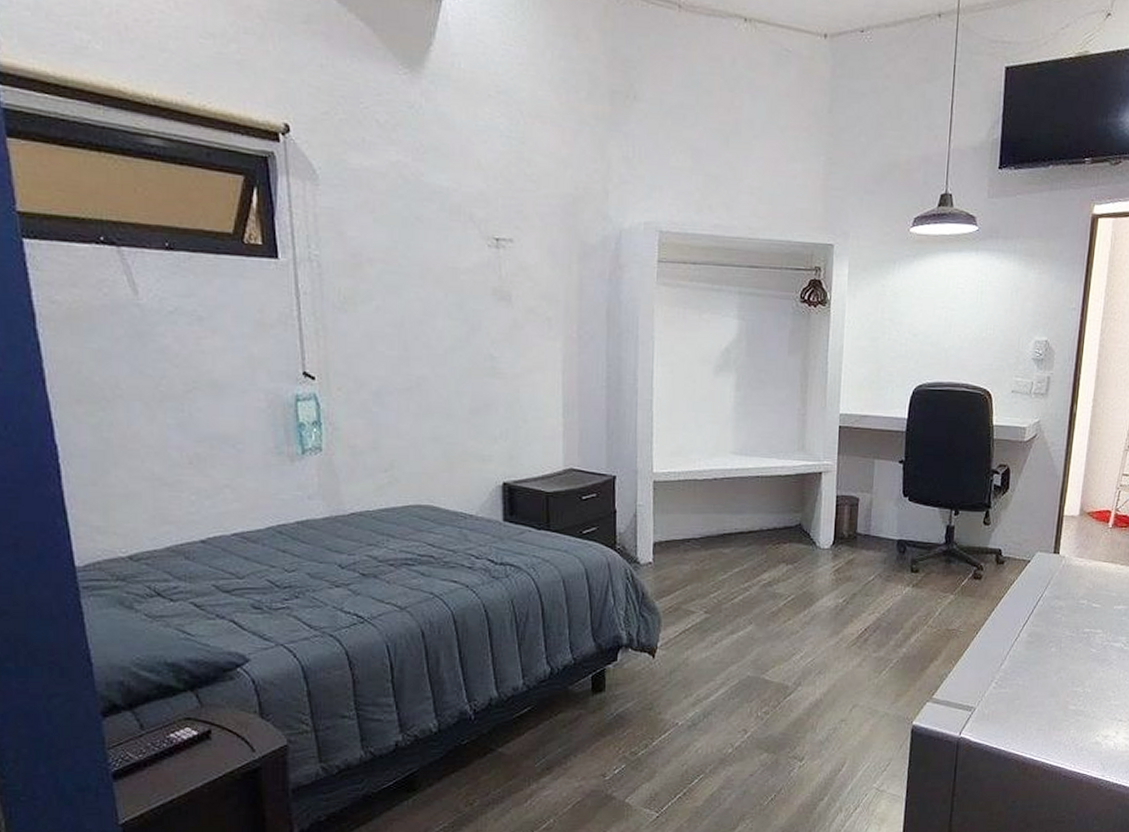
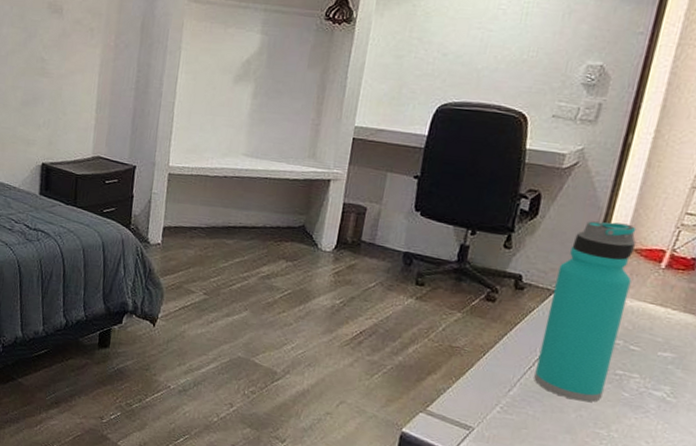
water bottle: none [1020,489,1088,664] -> present [534,221,637,402]

